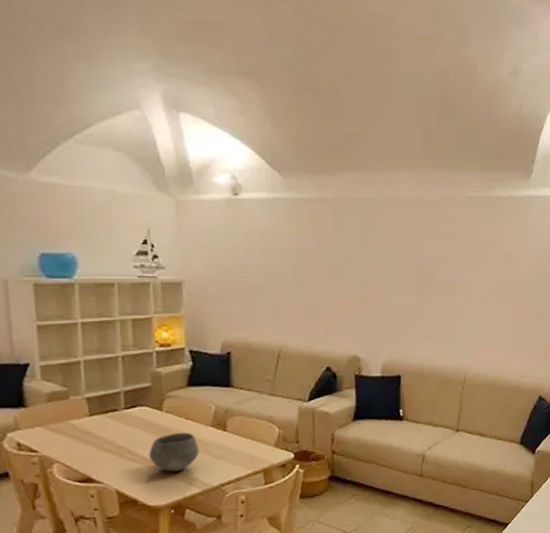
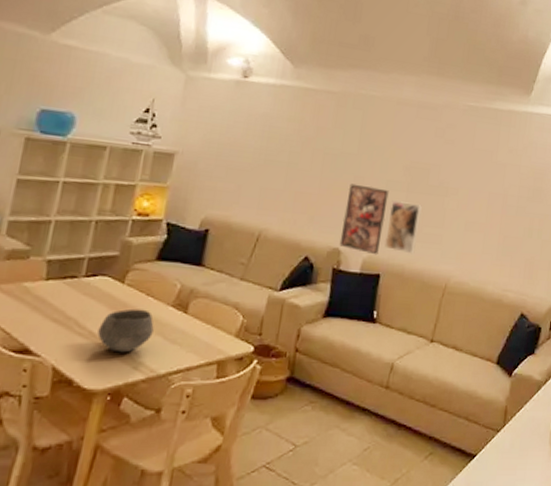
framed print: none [357,291,399,358] -> present [339,183,389,255]
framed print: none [400,303,432,353] -> present [384,200,422,255]

